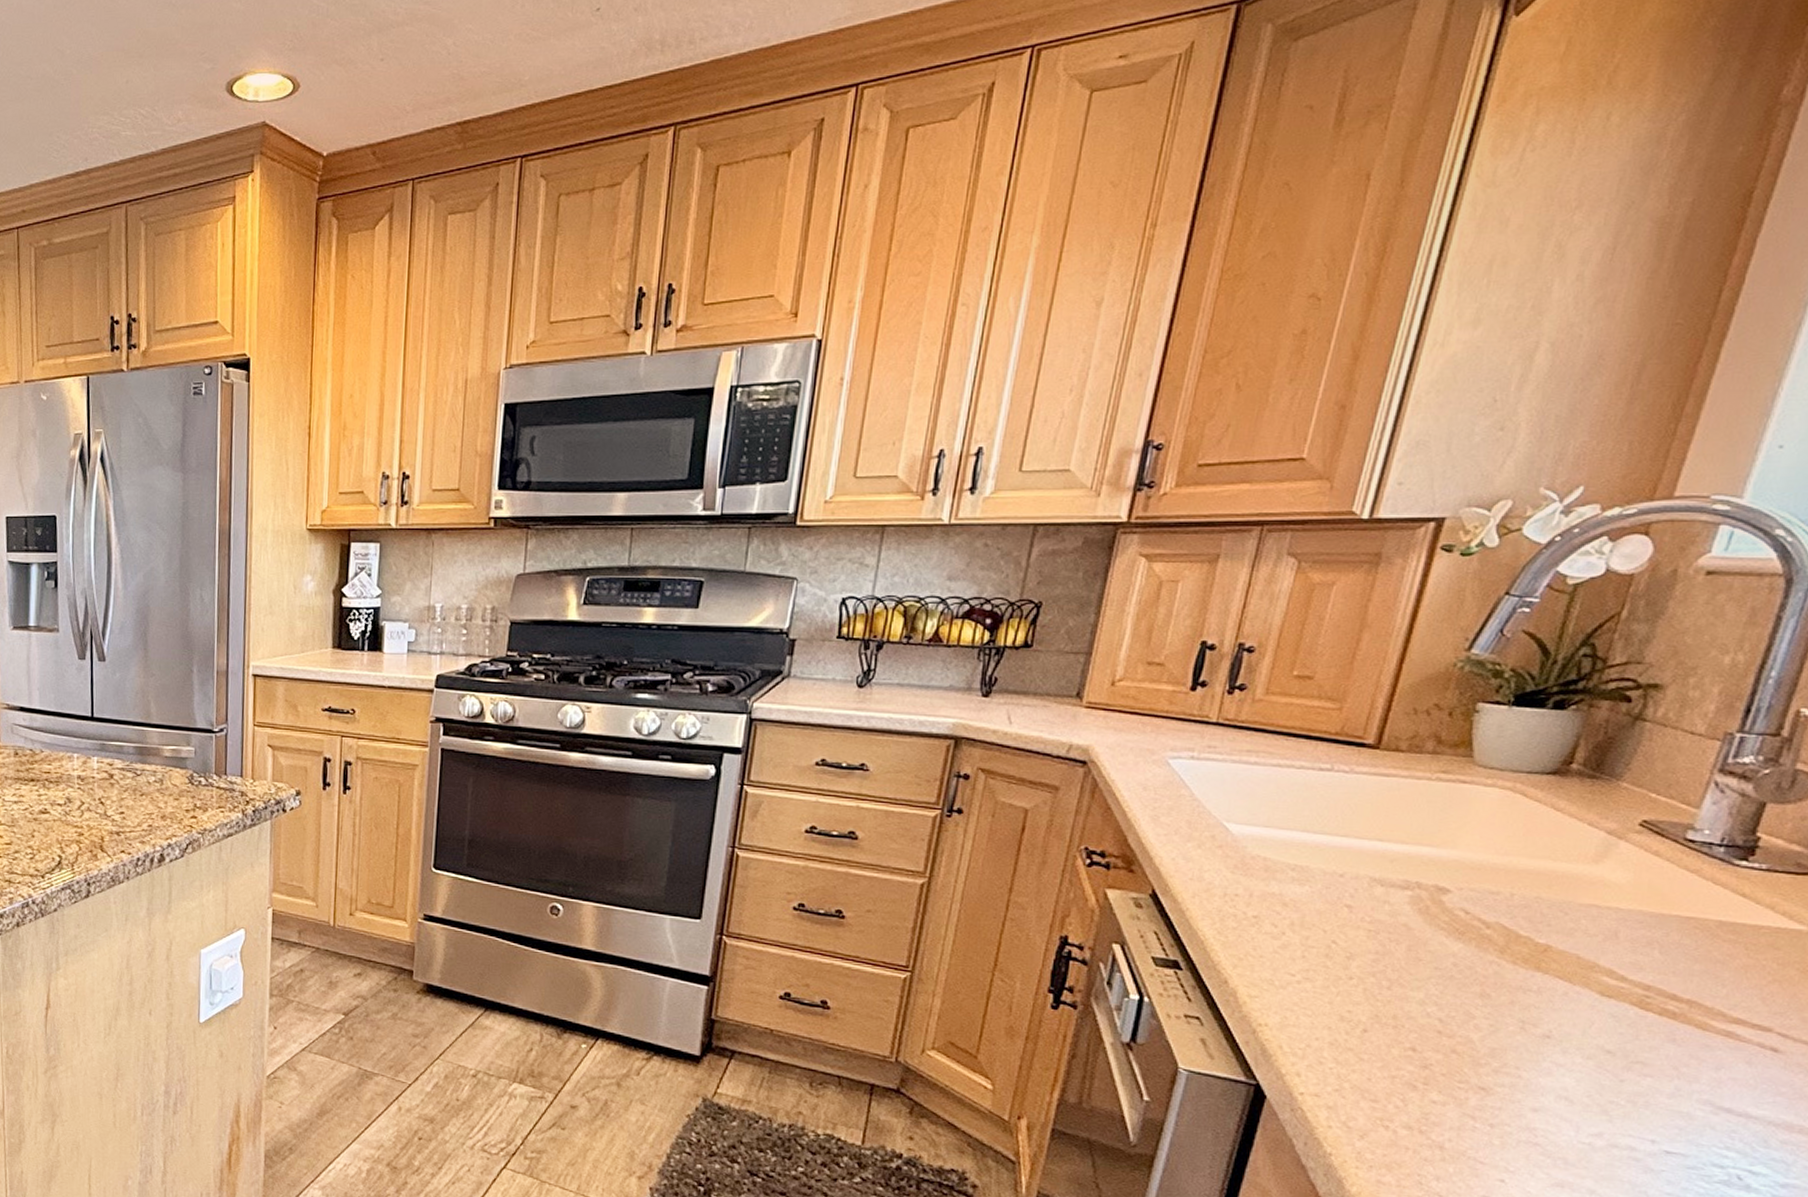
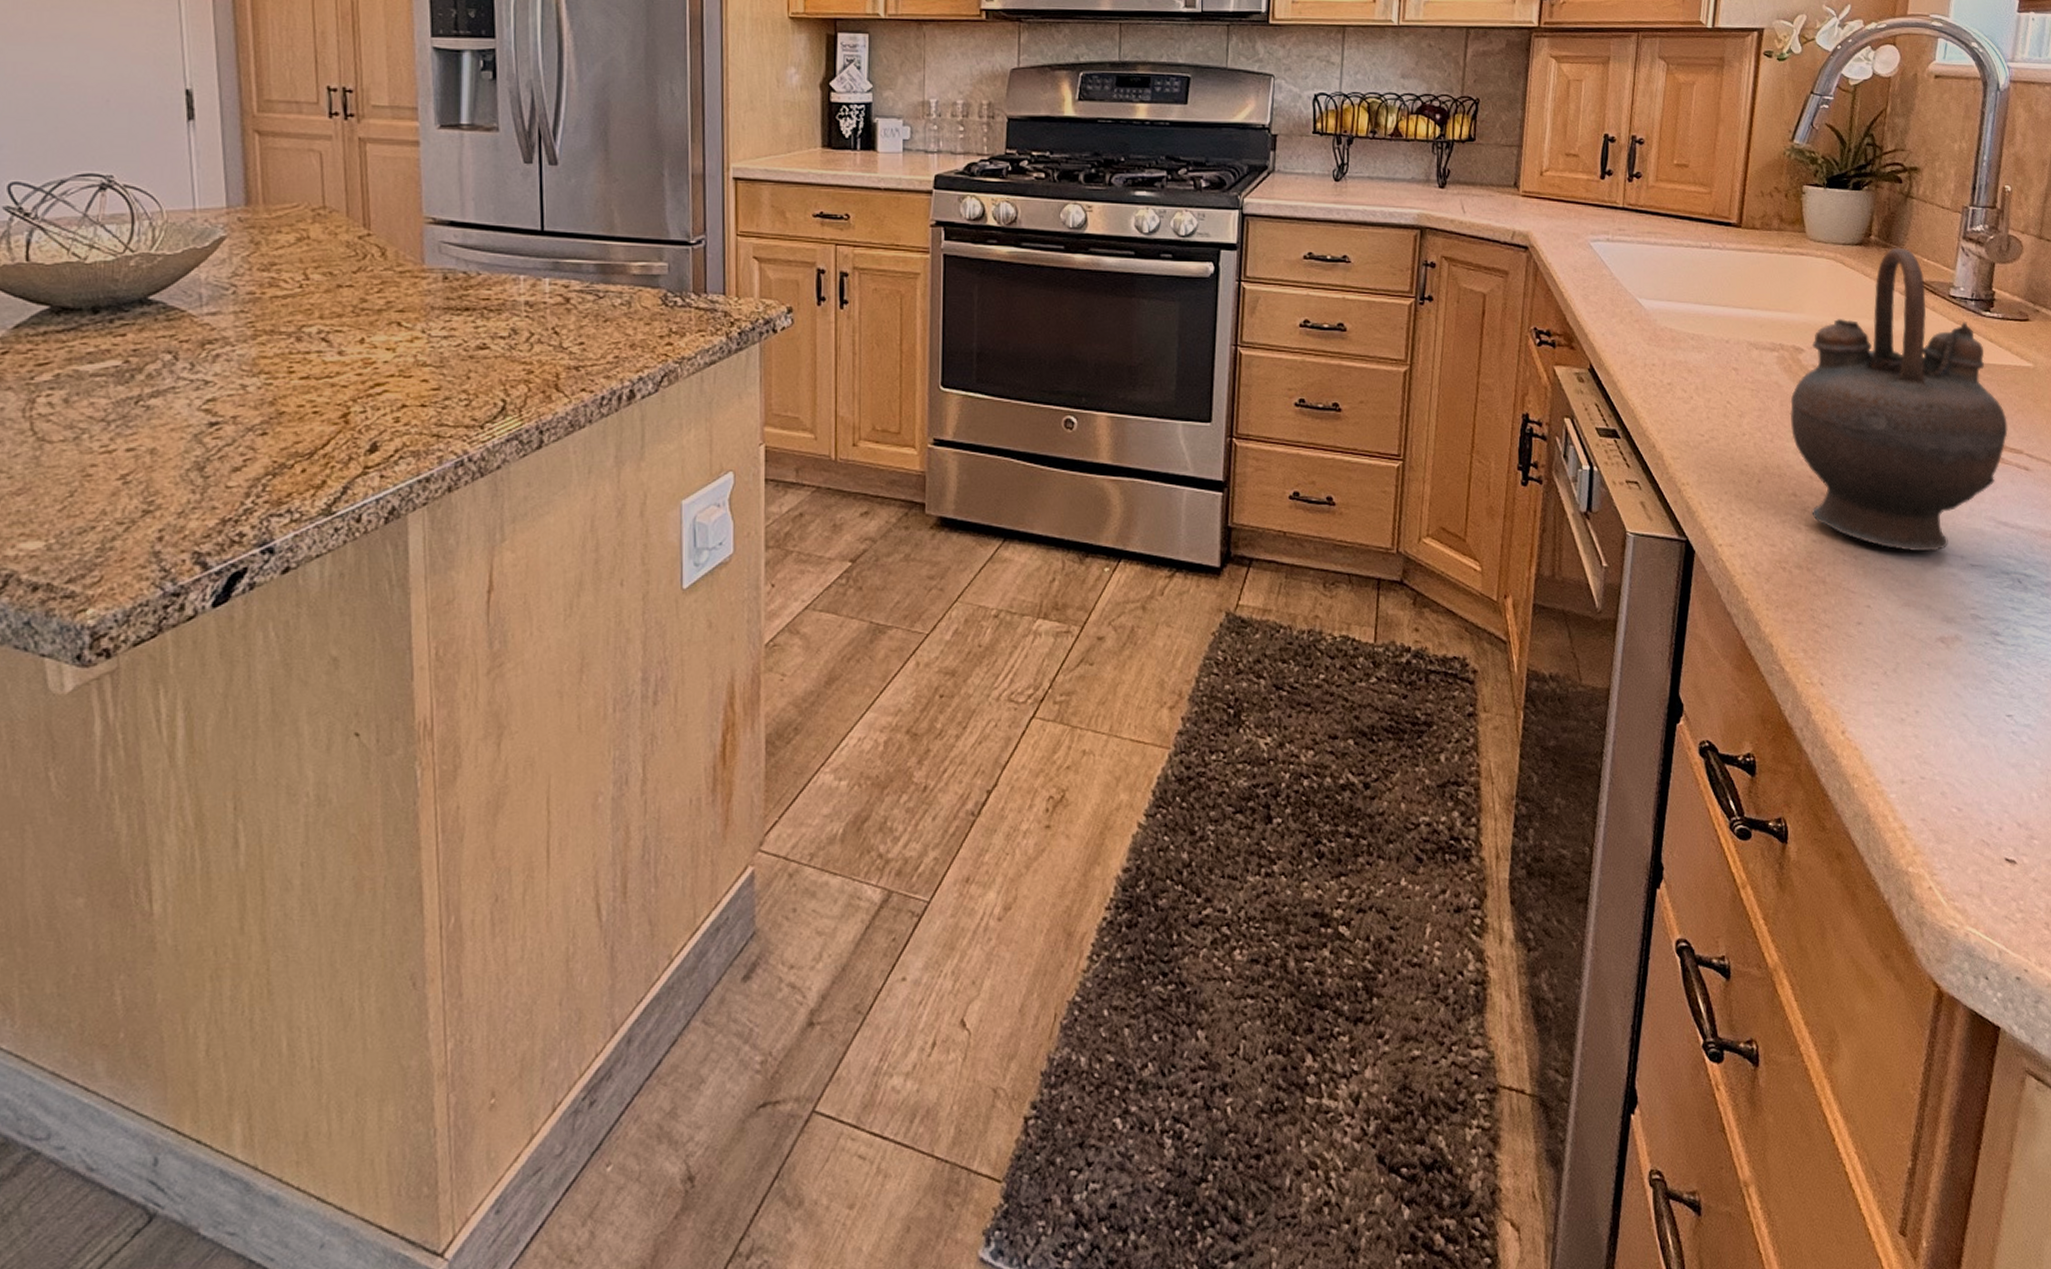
teapot: none [1419,778,1754,1131] -> present [1789,247,2008,552]

